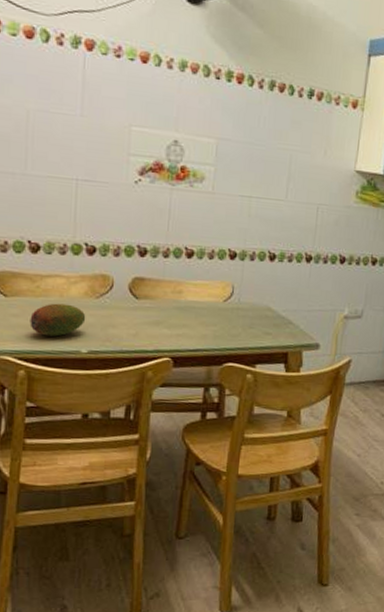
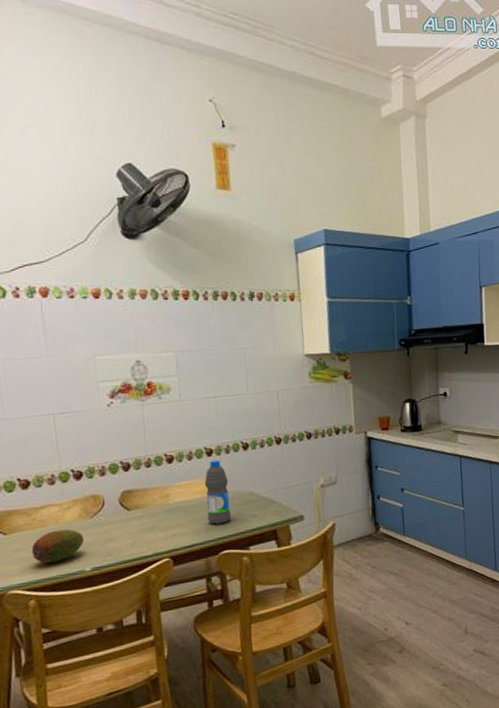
water bottle: none [217,264,247,334] -> present [204,459,232,525]

